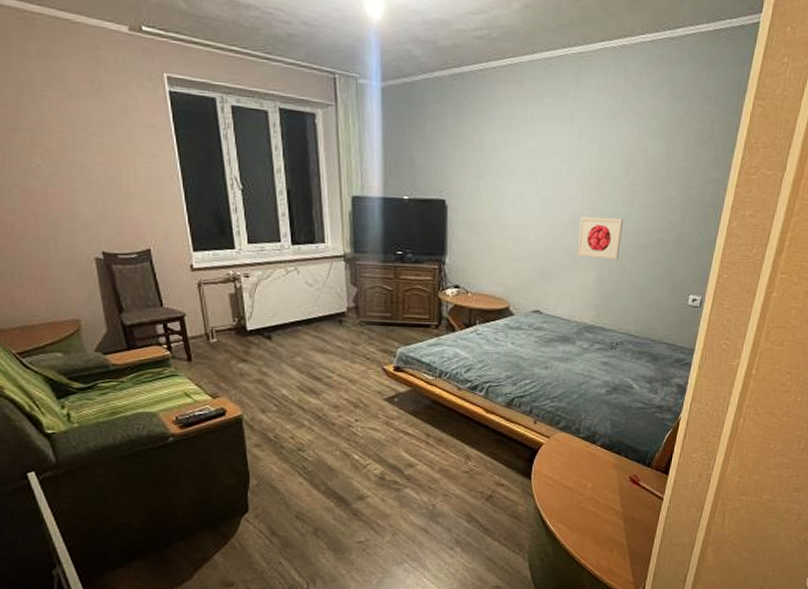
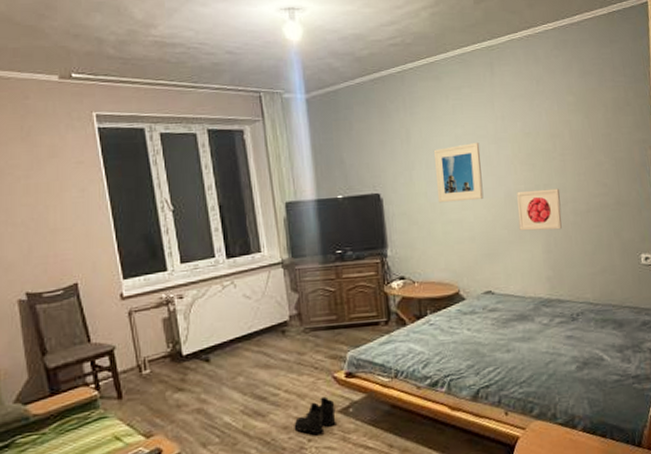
boots: none [344,384,382,416] -> present [294,396,336,434]
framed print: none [501,159,552,220] -> present [433,143,484,203]

